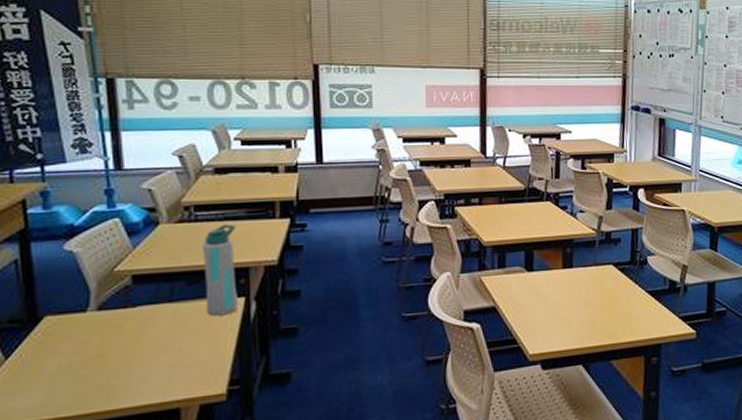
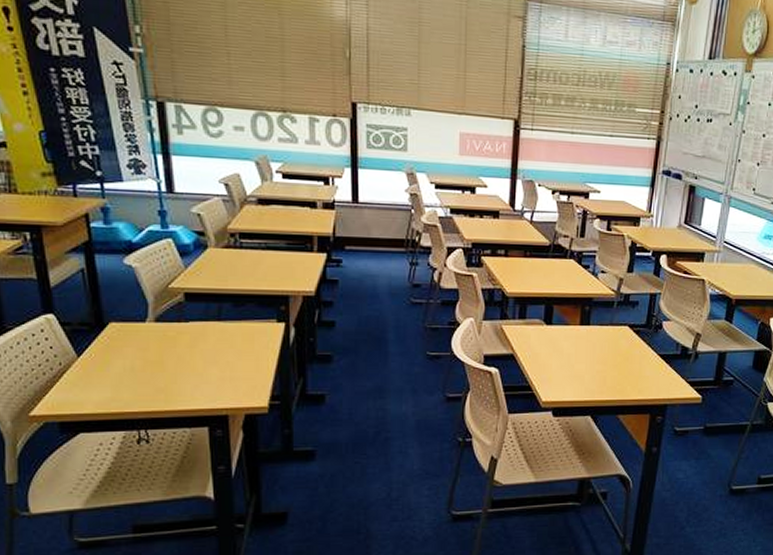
water bottle: present [201,224,238,316] -> none [246,253,278,338]

